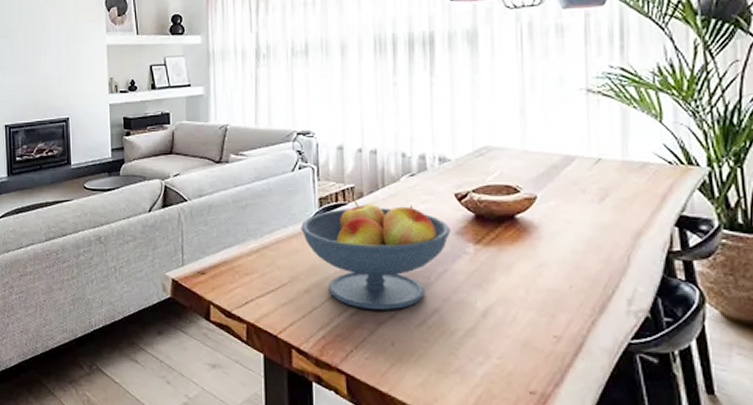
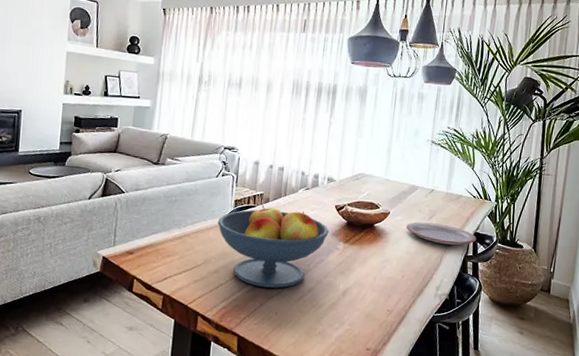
plate: none [565,207,685,237] -> present [406,222,477,245]

